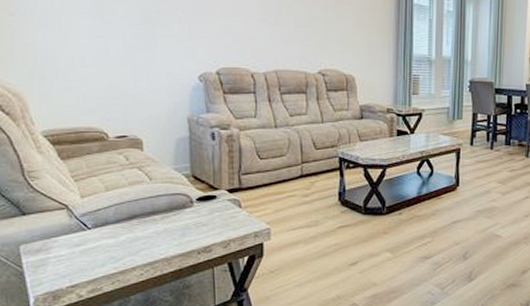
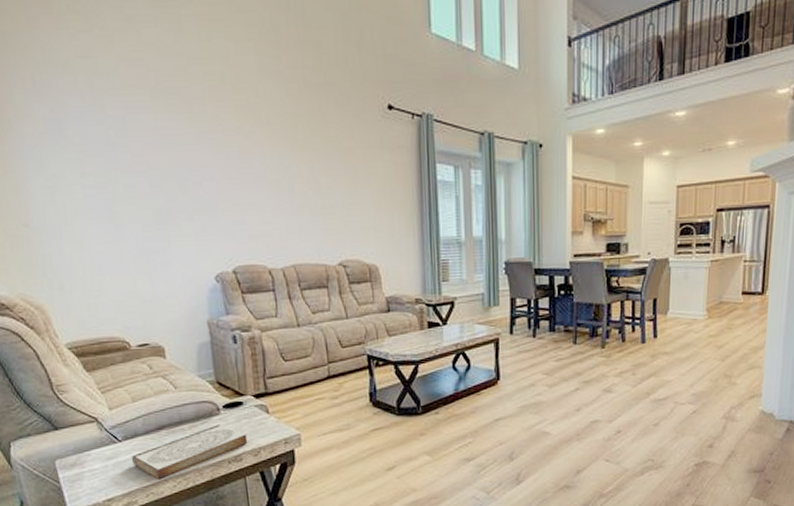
book: none [99,216,219,268] -> present [131,424,248,480]

